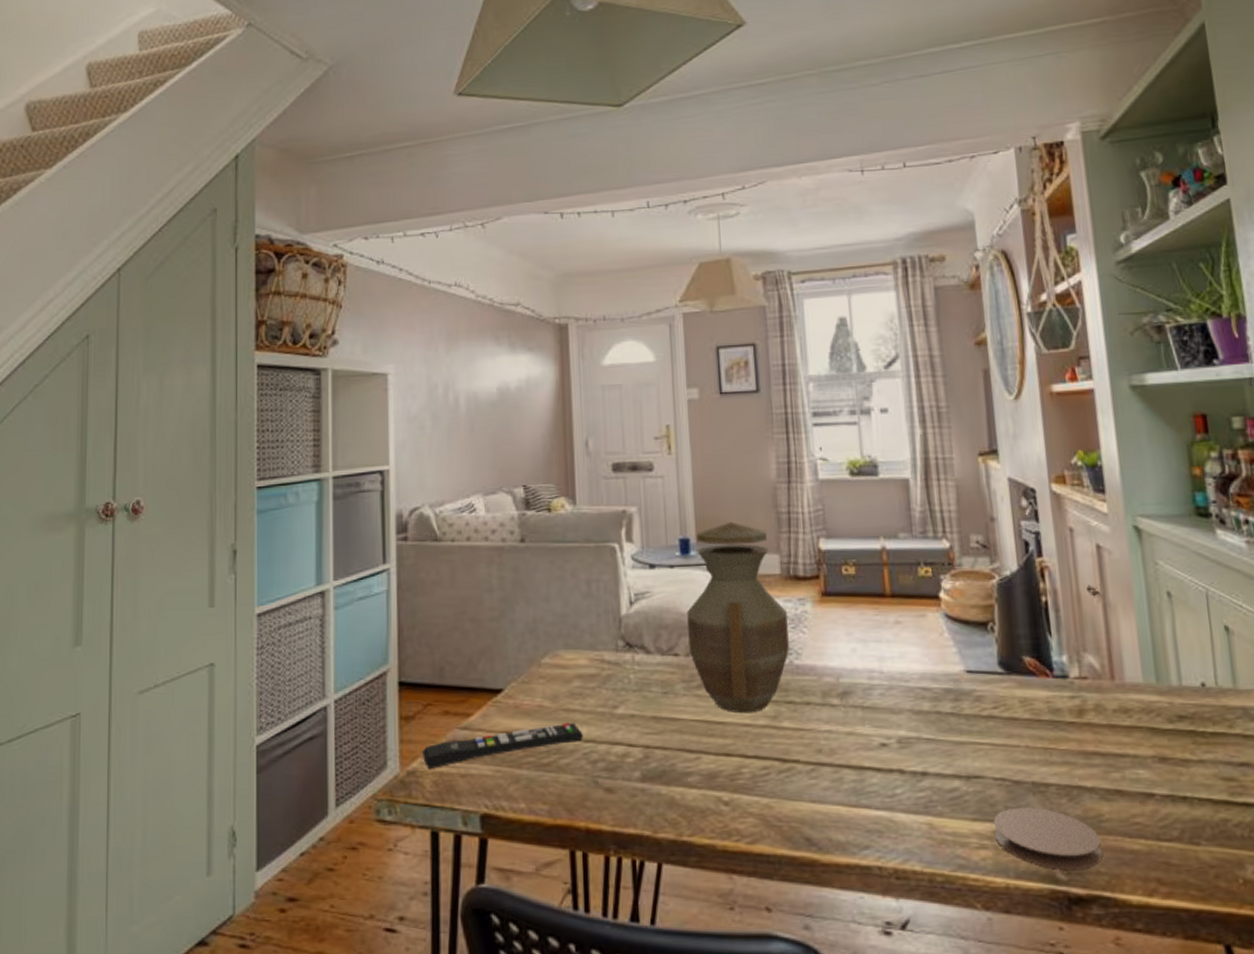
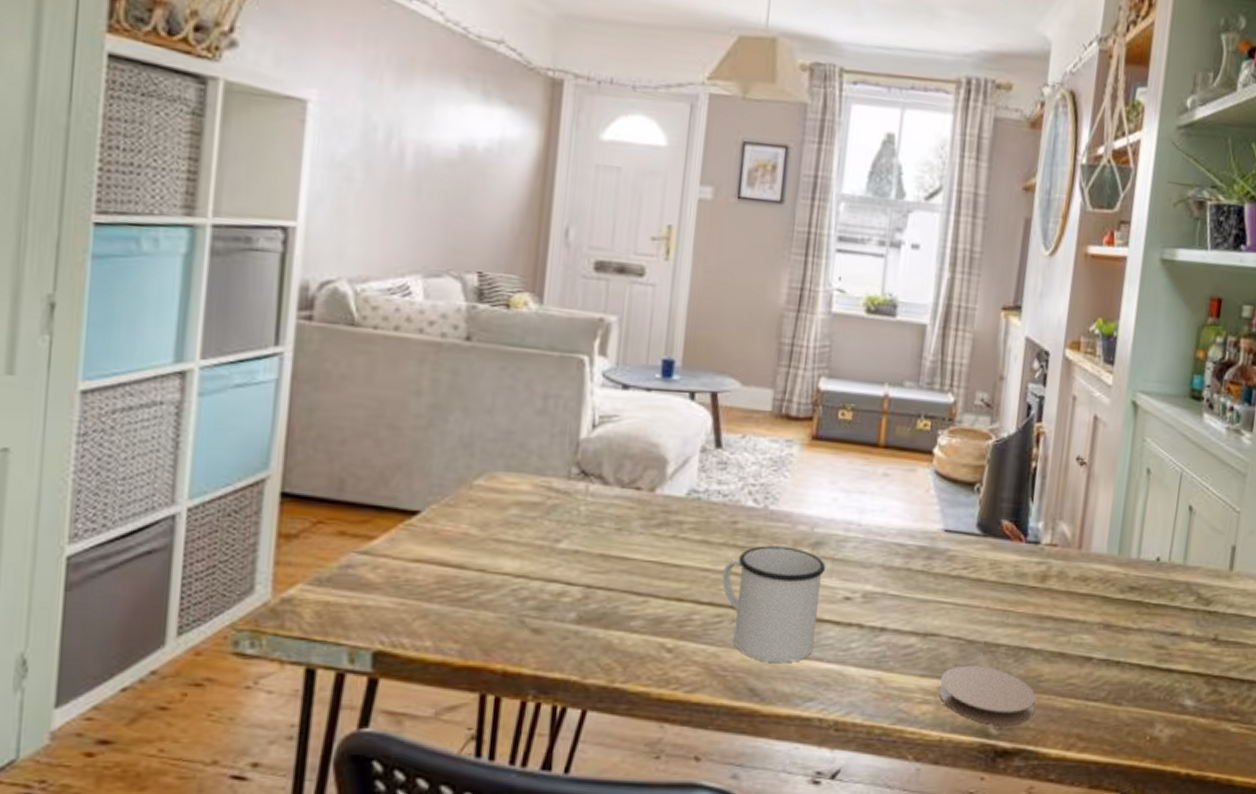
remote control: present [421,722,584,770] -> none [303,554,515,599]
vase: present [687,521,789,714] -> none [654,346,771,558]
mug: none [762,698,860,813] -> present [722,546,826,664]

